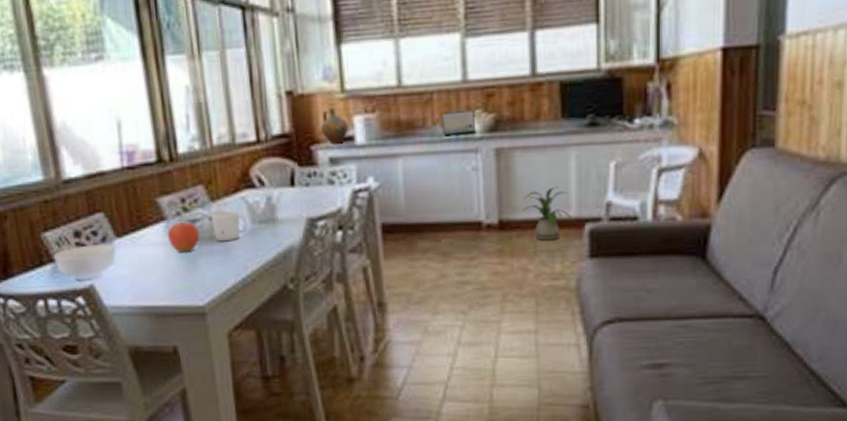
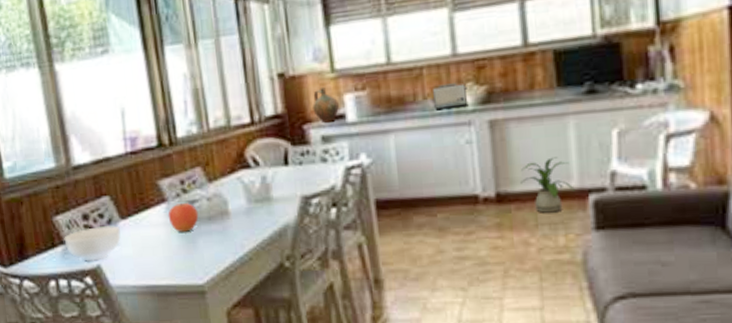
mug: present [211,210,248,242] -> none [208,190,244,222]

